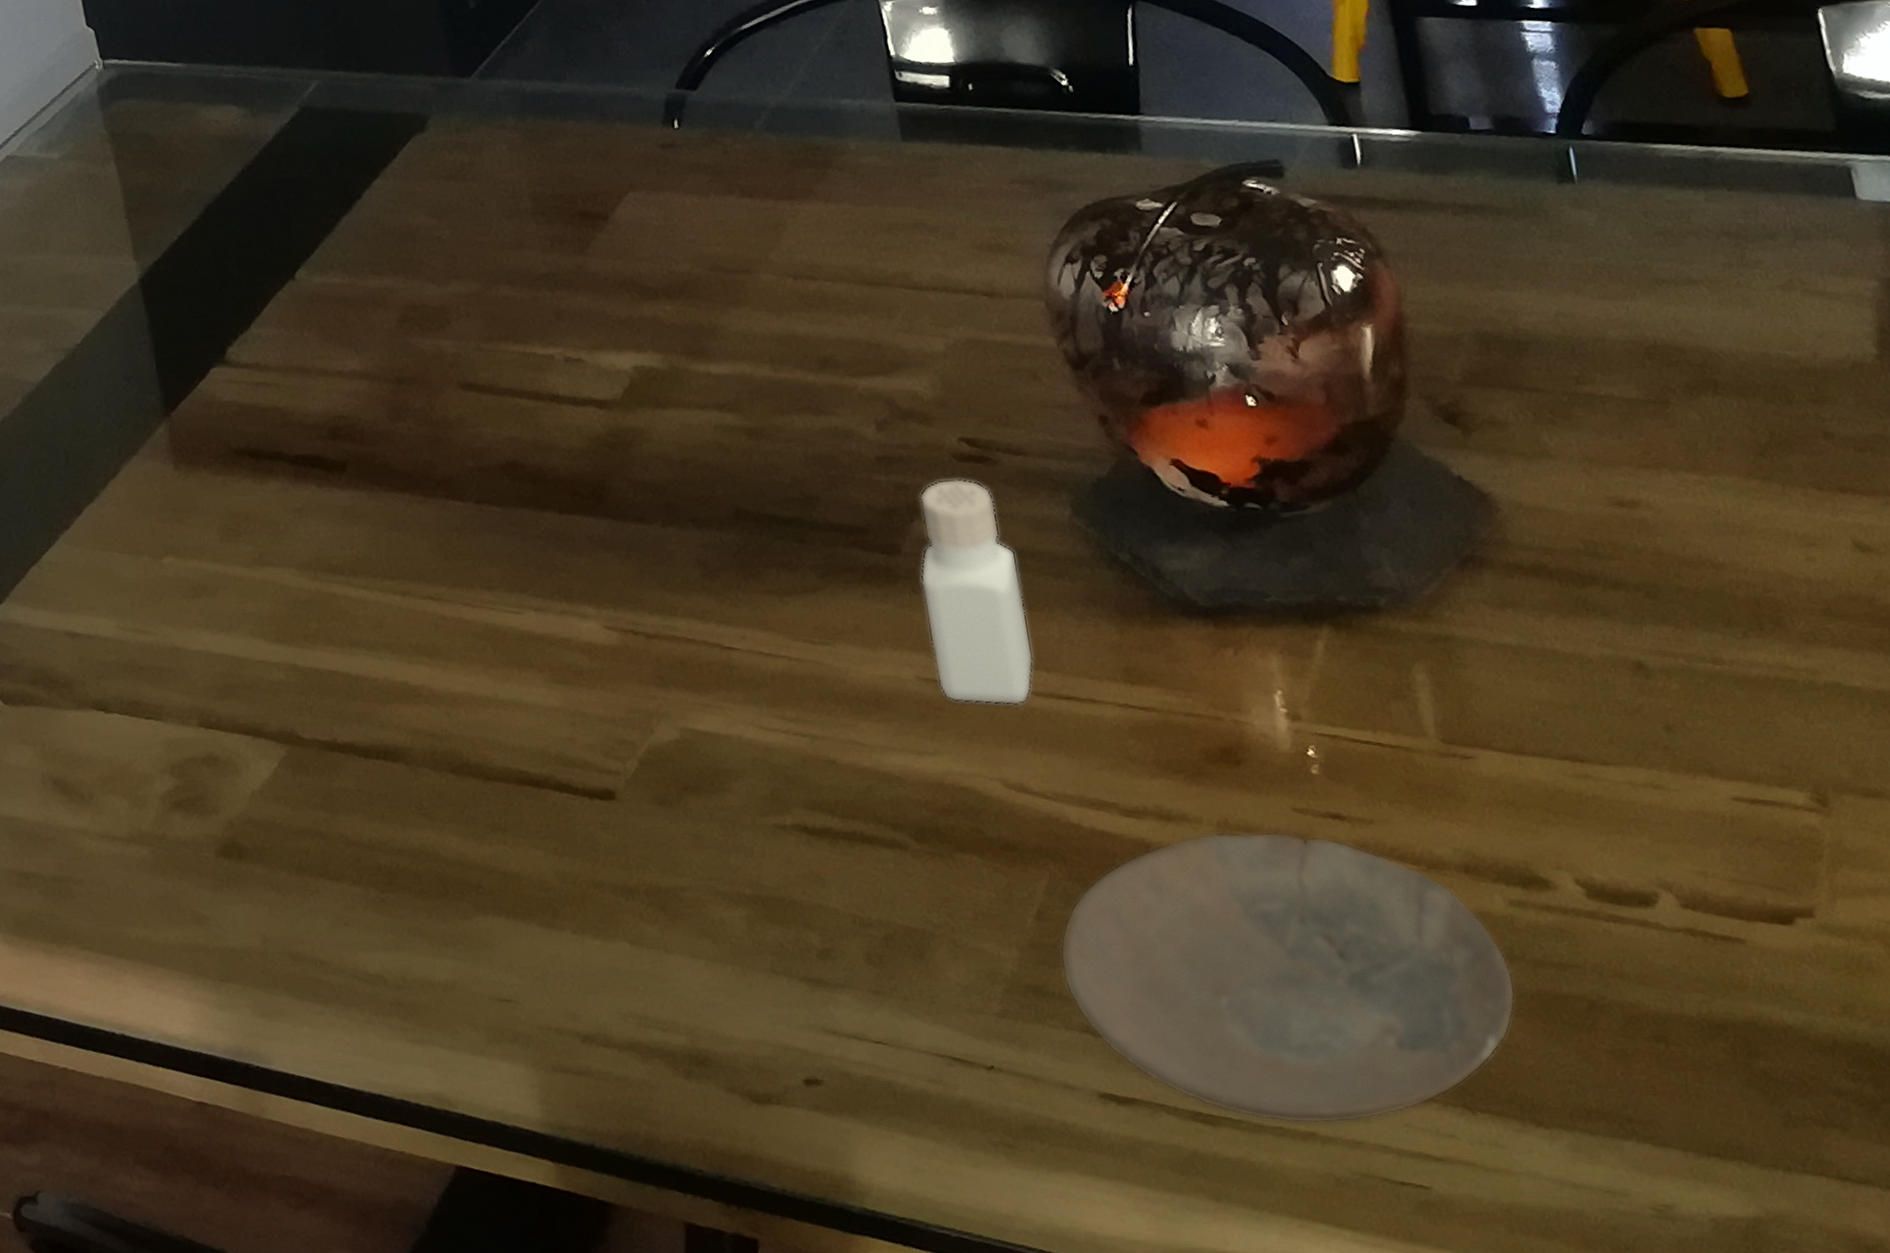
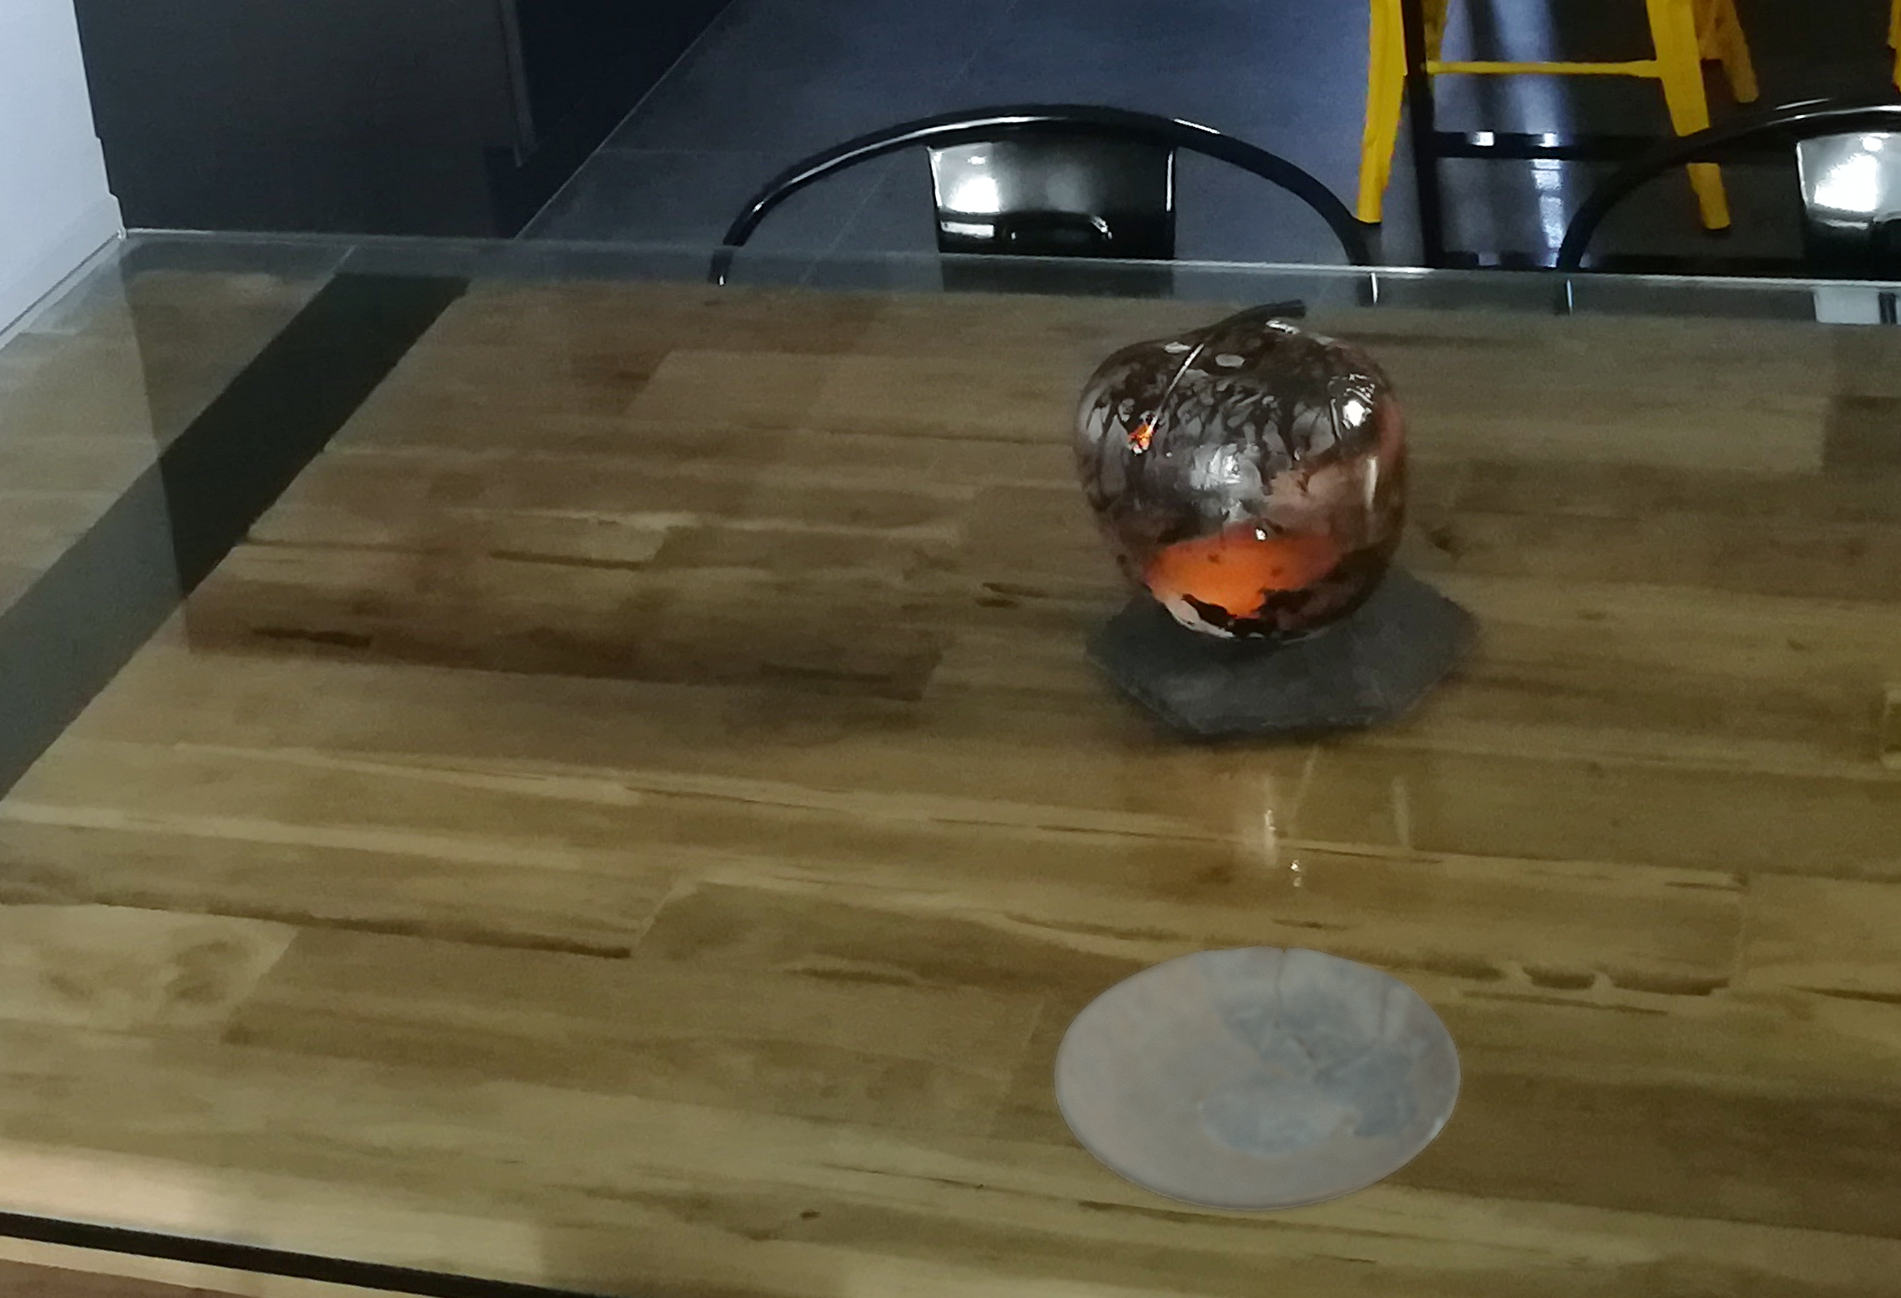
pepper shaker: present [919,478,1034,706] -> none [939,622,1043,841]

